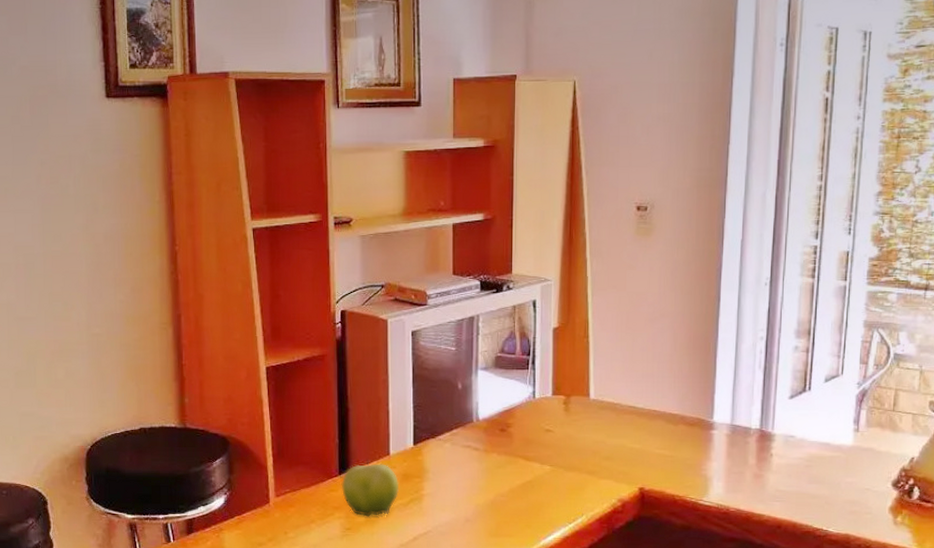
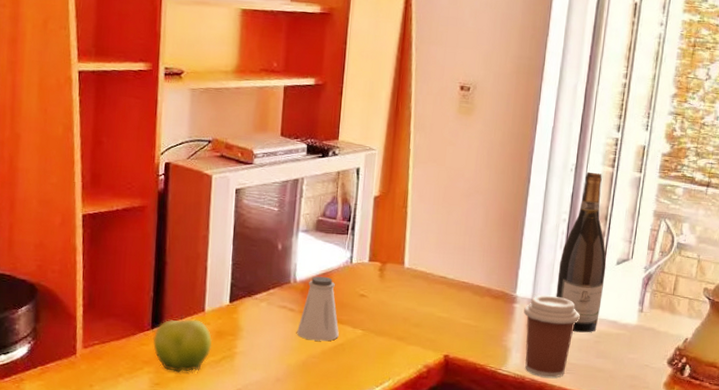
saltshaker: none [483,413,526,479] -> present [297,276,339,341]
coffee cup: none [723,420,786,507] -> present [524,295,580,378]
wine bottle: none [758,284,813,457] -> present [556,171,606,333]

